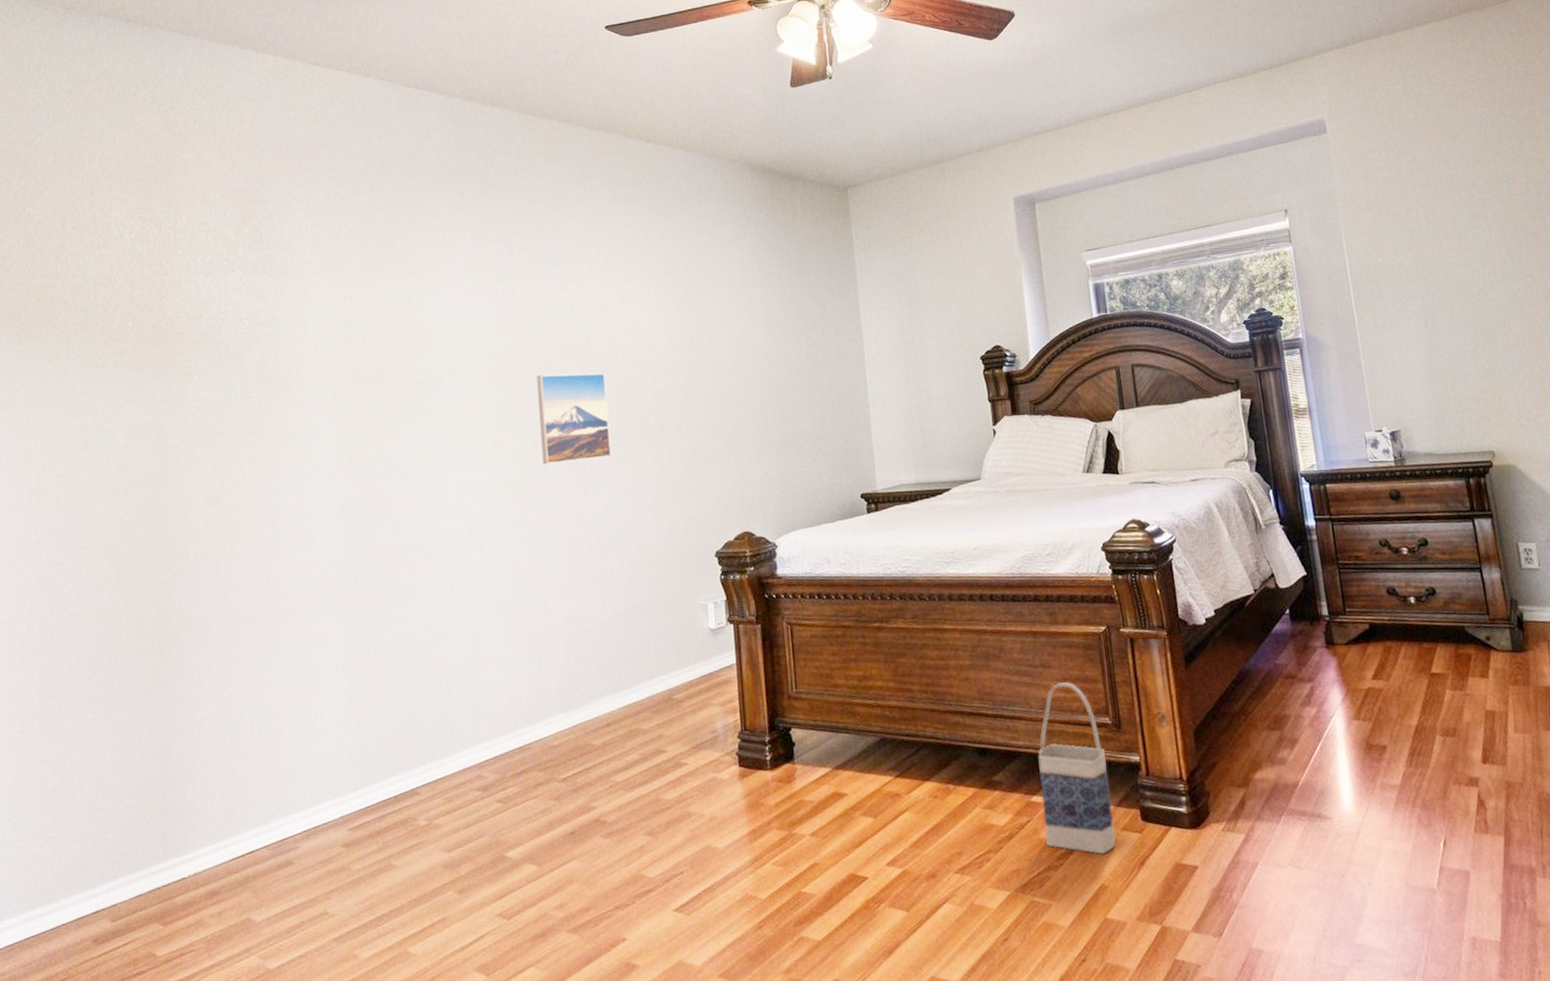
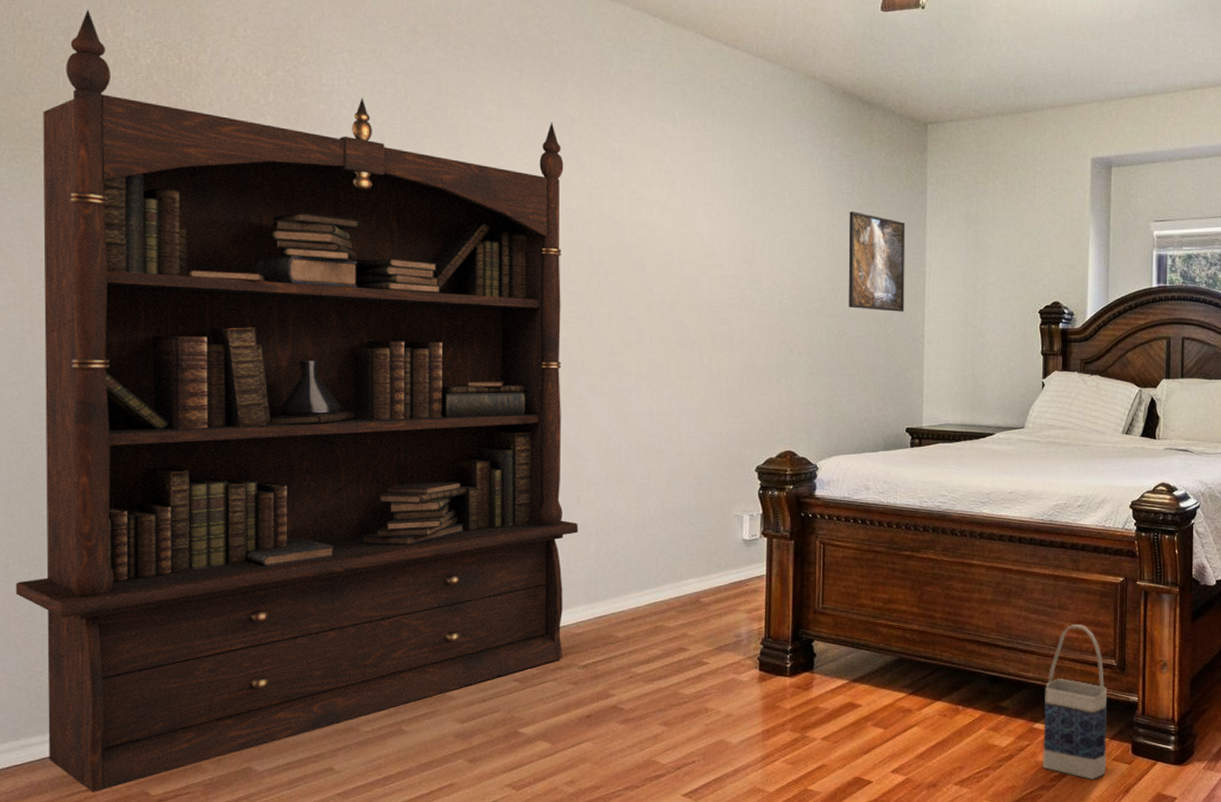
bookcase: none [29,197,548,958] -> present [15,9,579,792]
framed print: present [536,373,612,465] -> none [587,270,660,362]
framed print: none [780,283,846,379] -> present [848,211,906,312]

